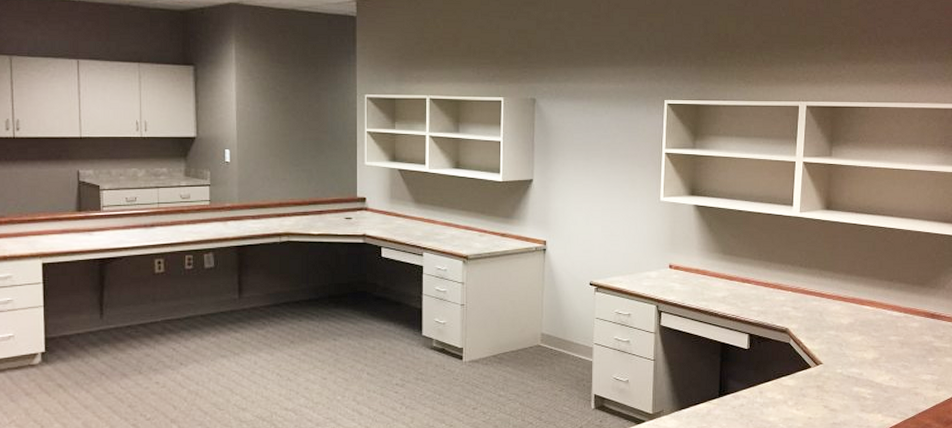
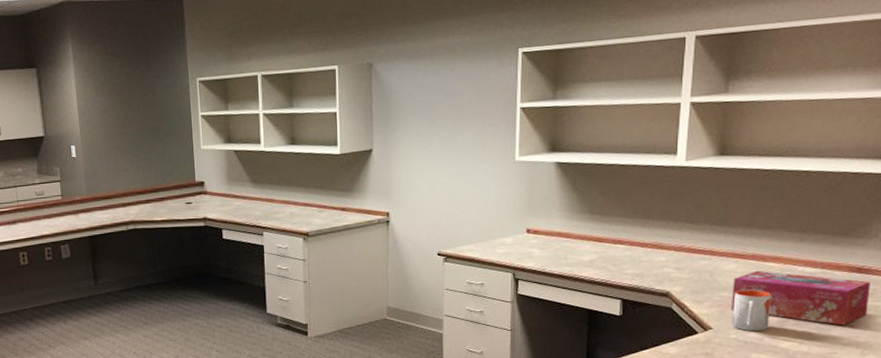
tissue box: none [837,312,941,364] -> present [731,270,871,326]
mug: none [838,329,867,367] -> present [732,289,771,332]

